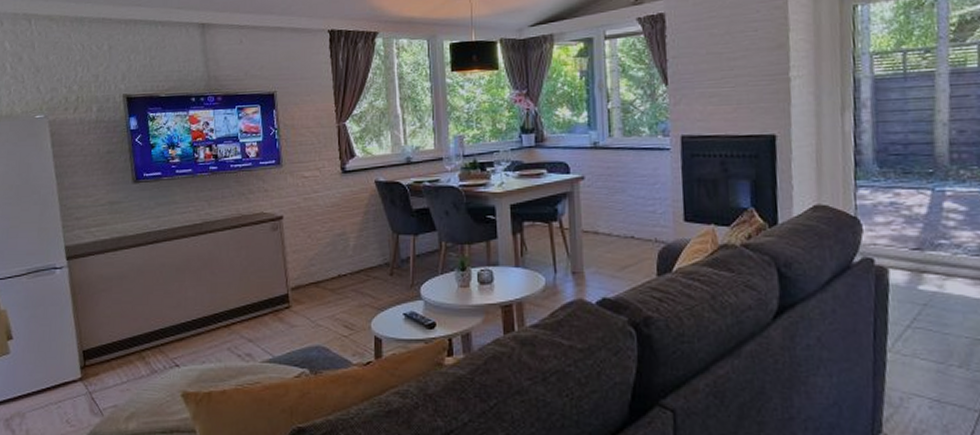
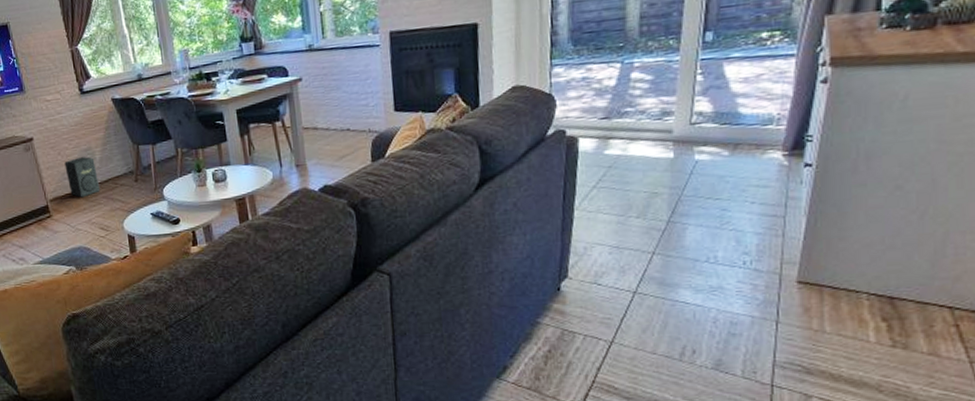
speaker: none [313,242,350,288] -> present [64,157,101,198]

